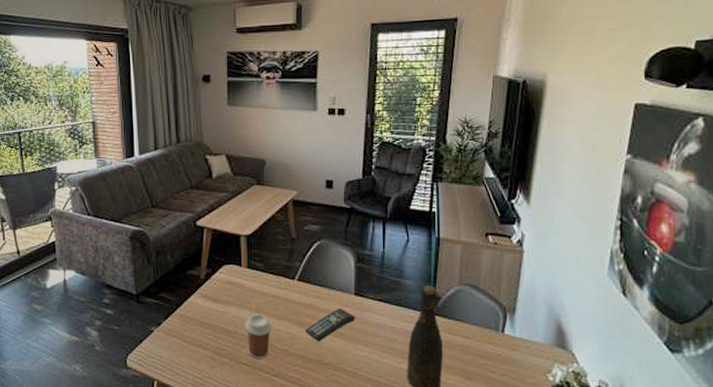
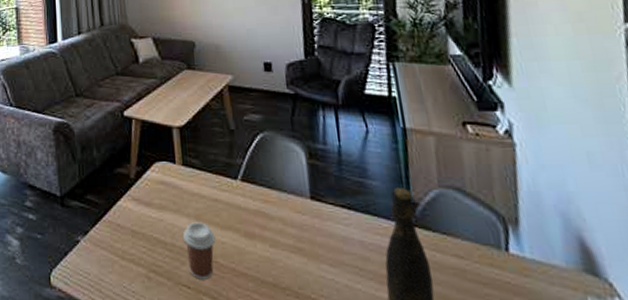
remote control: present [304,307,355,342] -> none [254,215,315,259]

